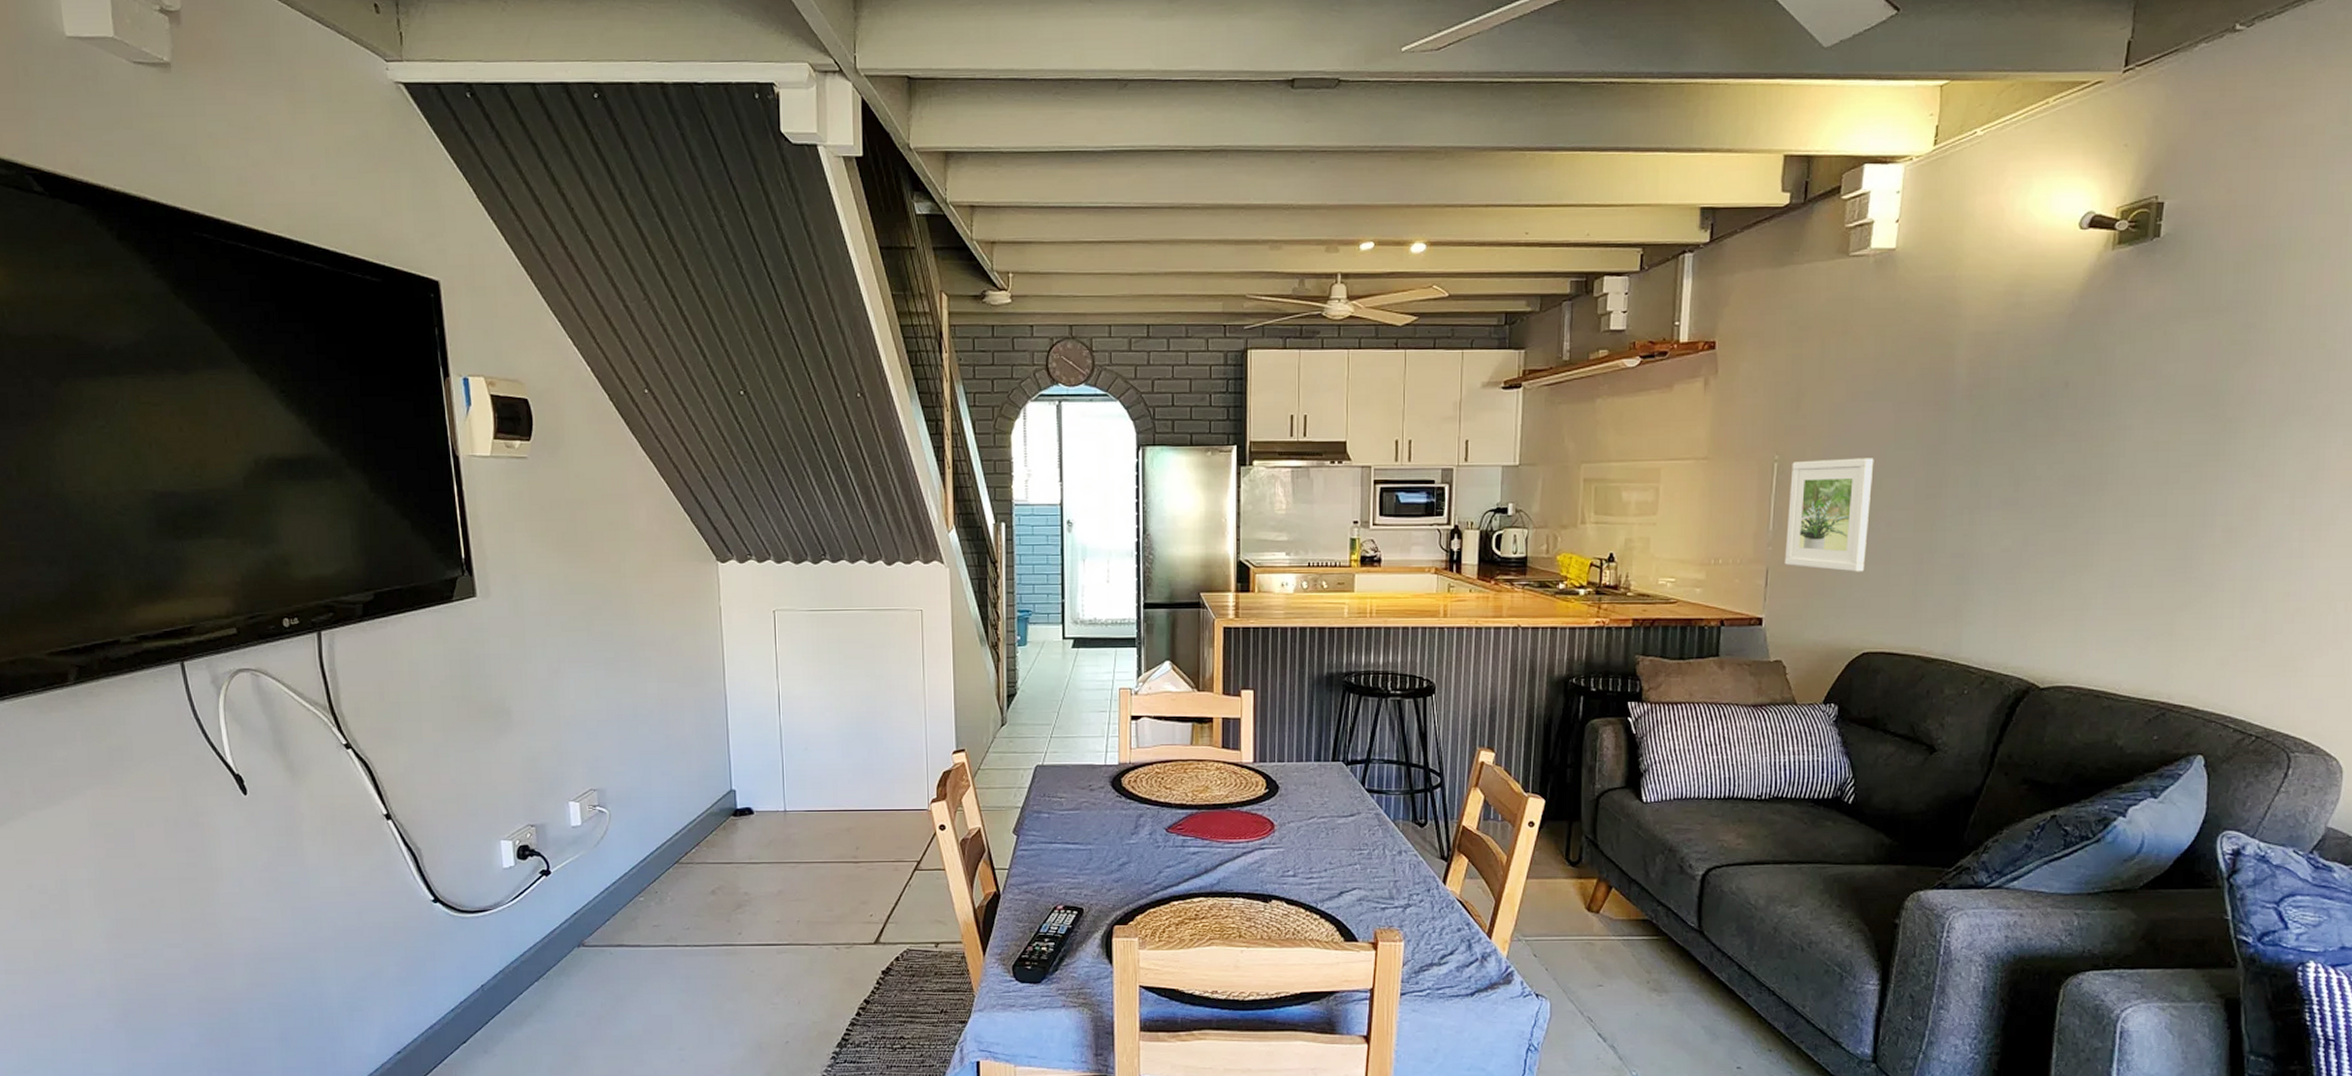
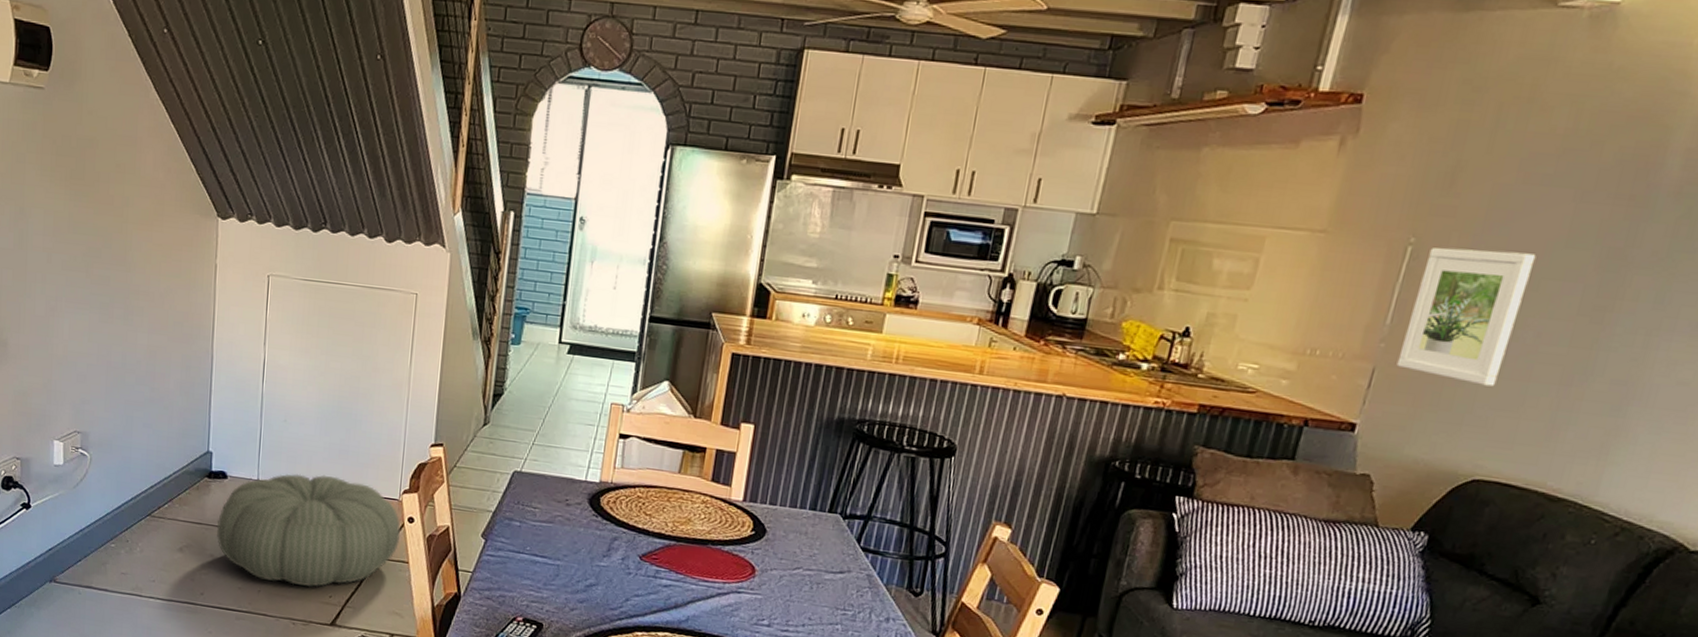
pouf: none [748,796,933,910] -> present [217,473,400,588]

